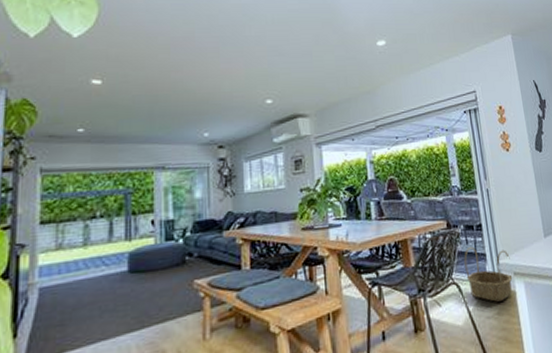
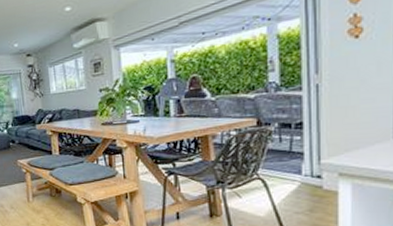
basket: present [464,246,513,302] -> none [275,144,337,199]

